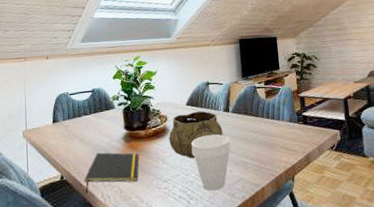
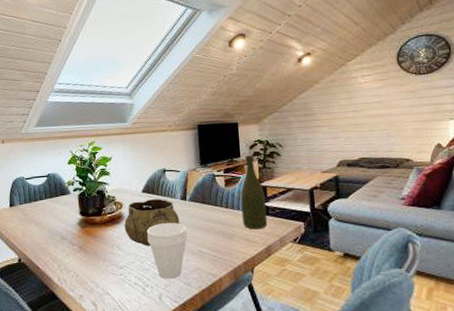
notepad: present [84,152,140,193] -> none [41,237,95,276]
bottle: none [280,67,306,139] -> present [240,155,268,230]

